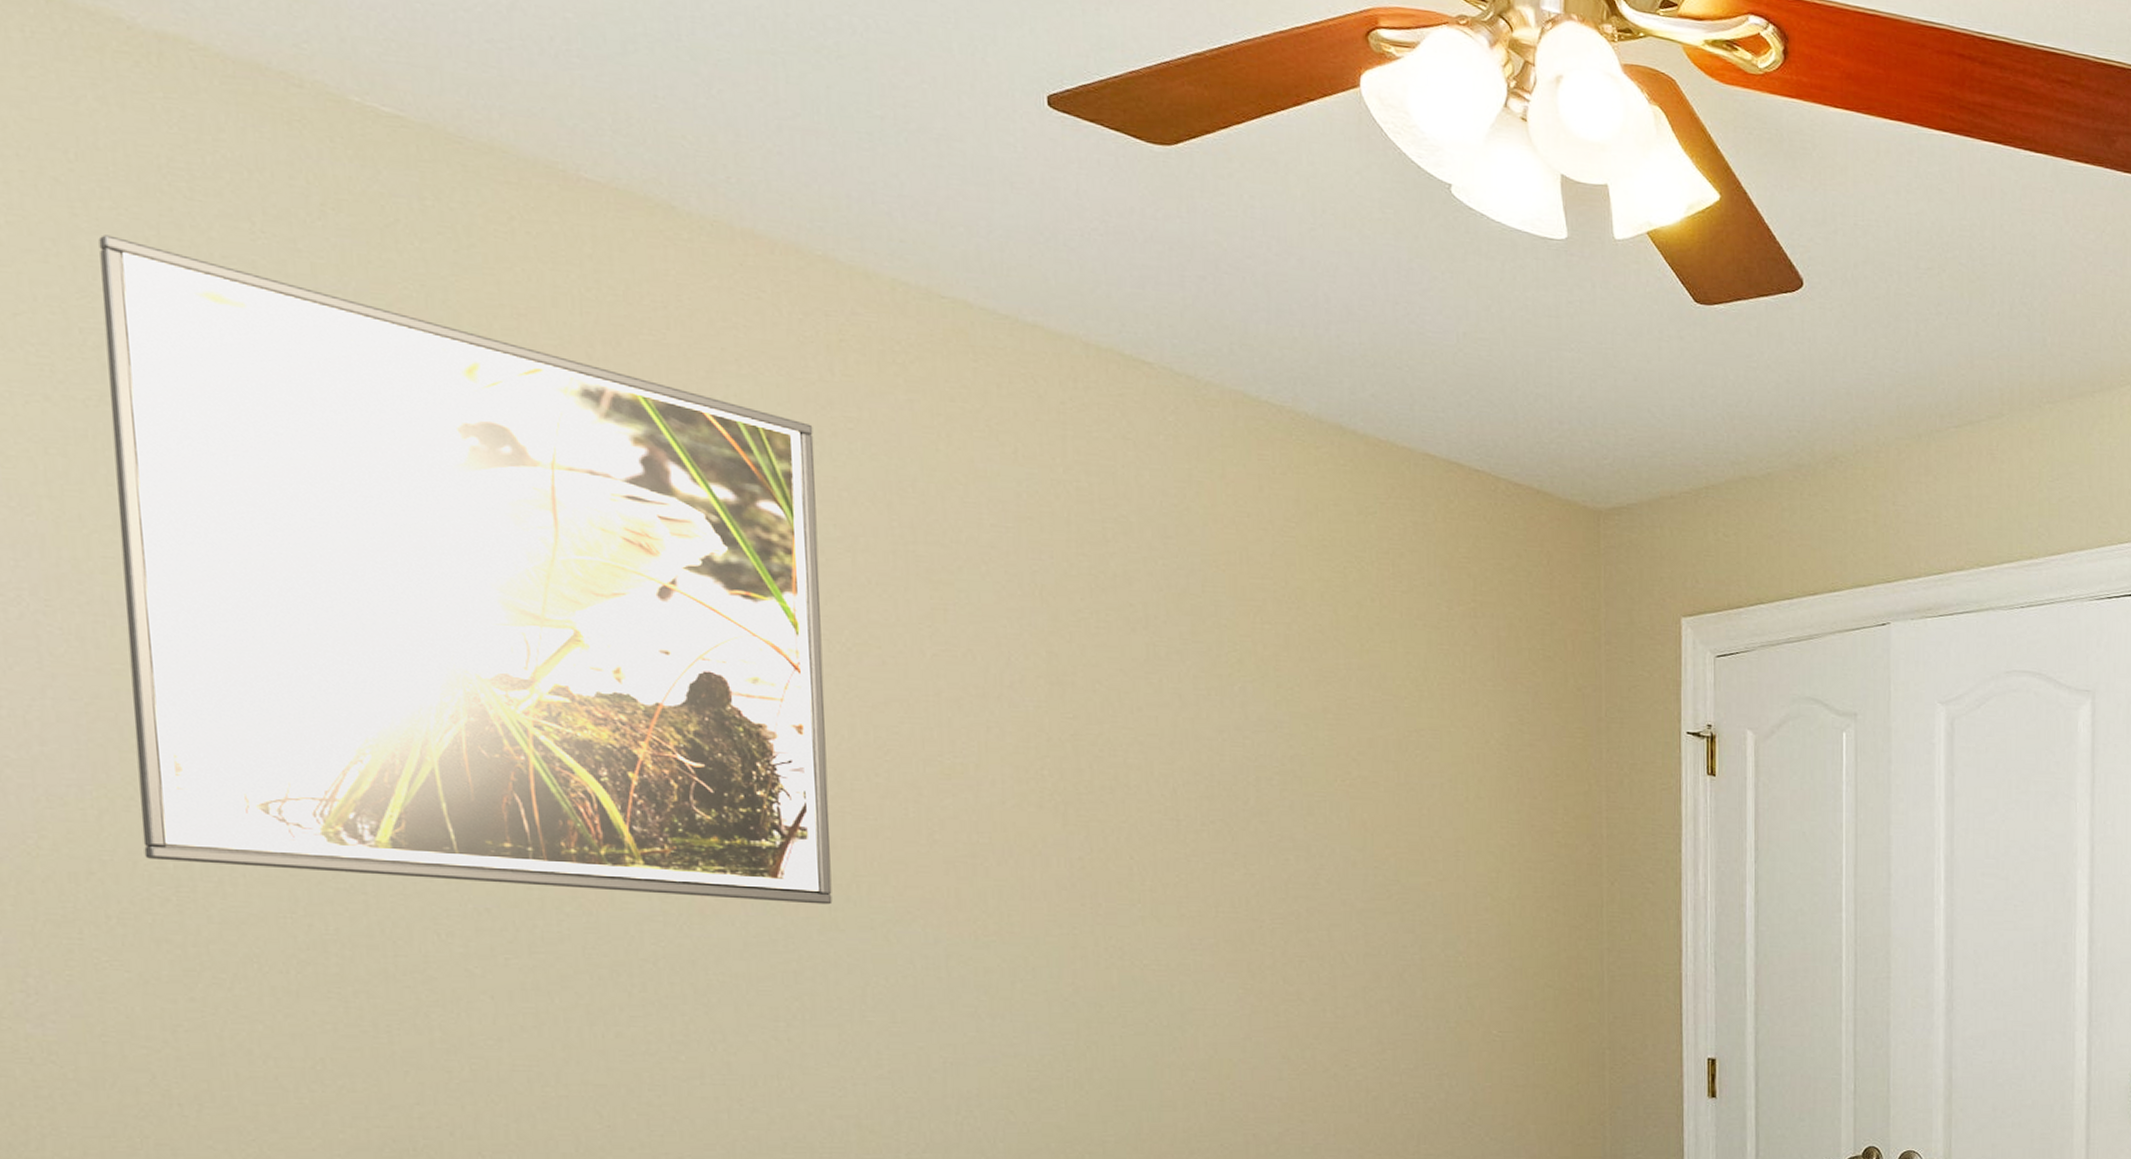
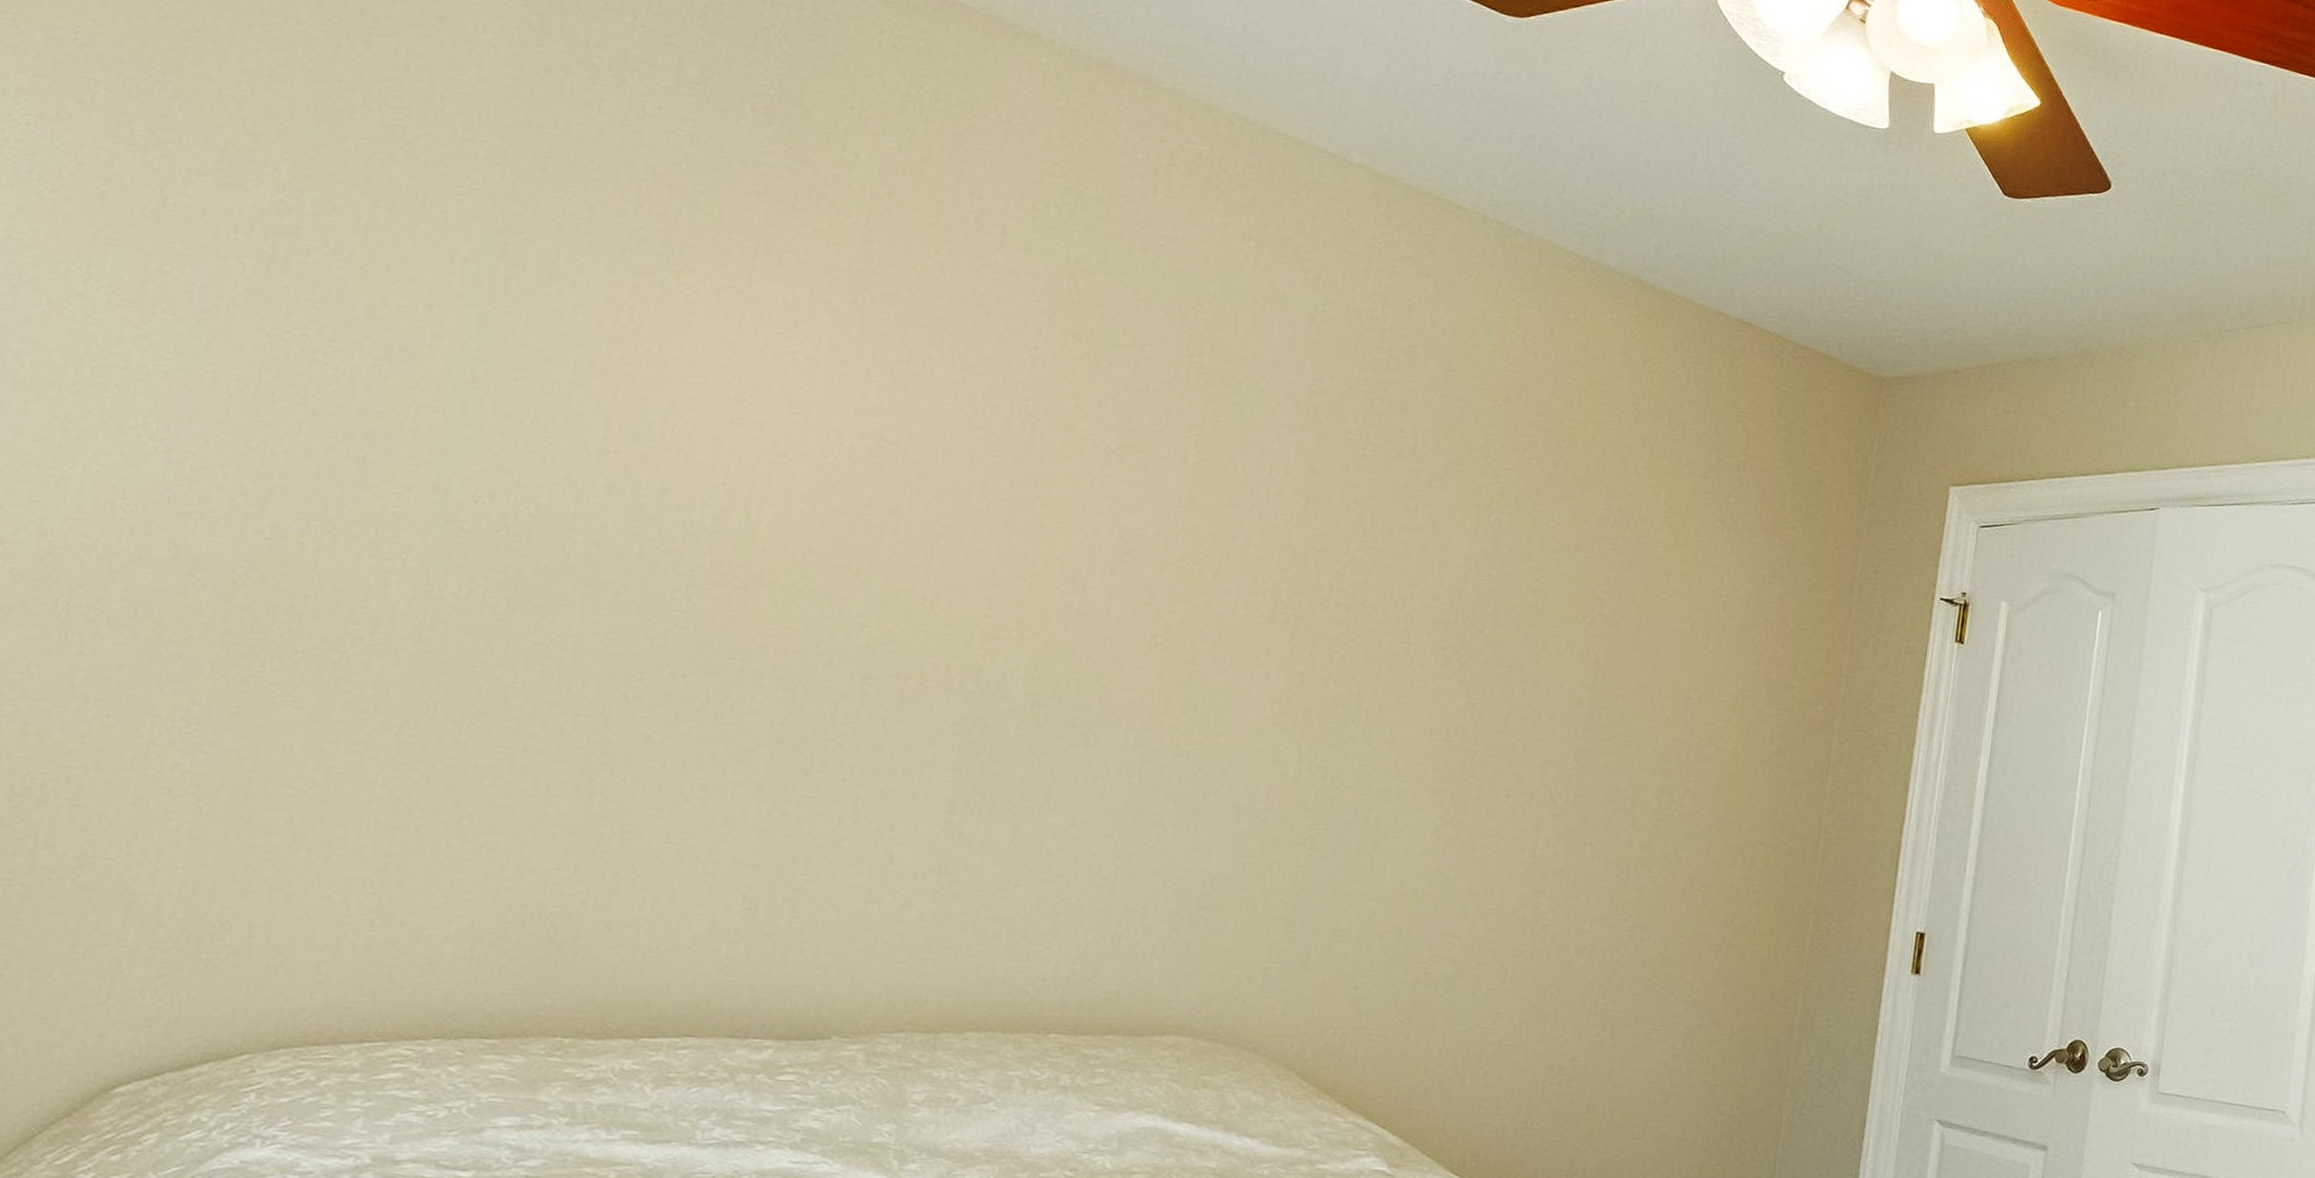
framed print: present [98,235,833,905] -> none [351,17,1125,699]

